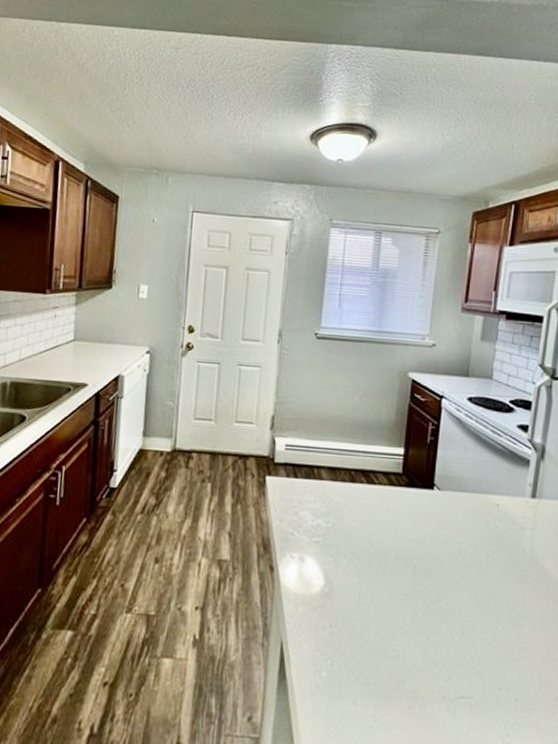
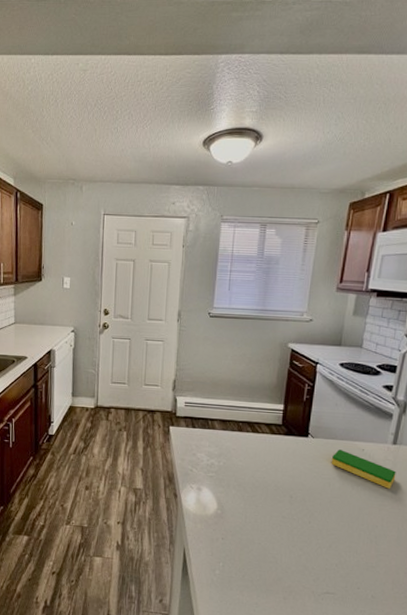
dish sponge: none [461,505,537,555] -> present [331,450,396,489]

